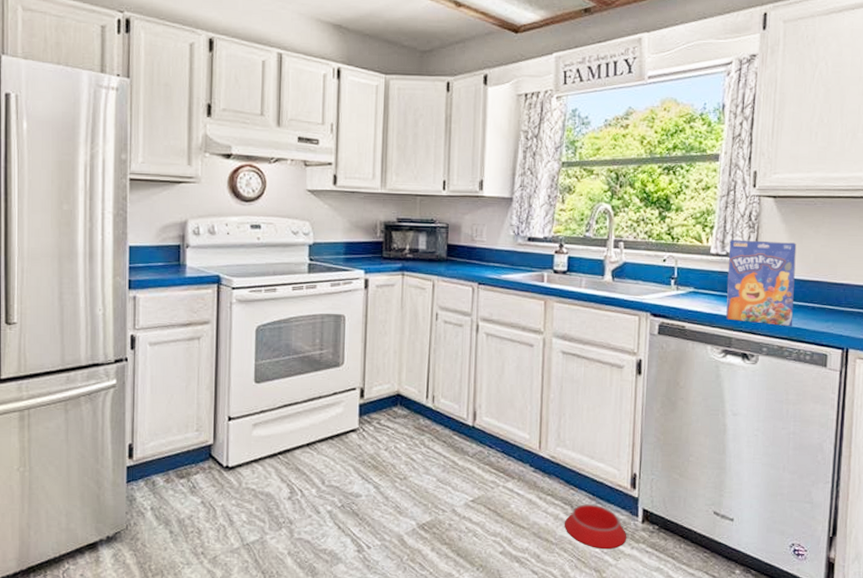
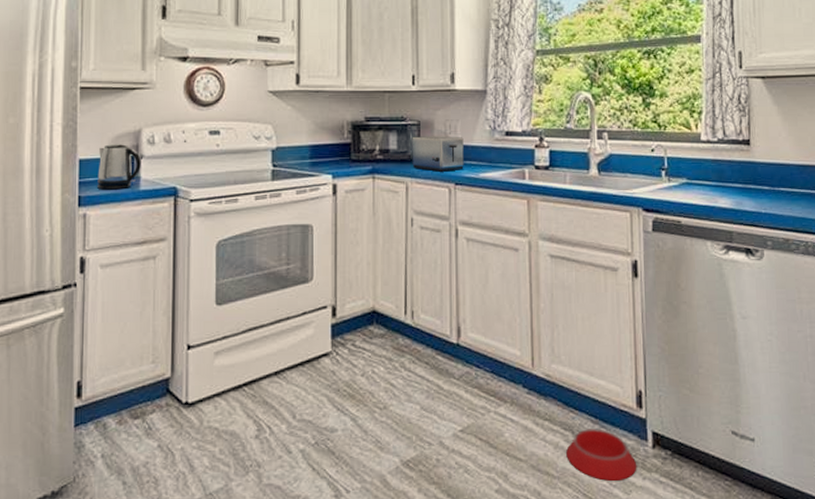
kettle: none [146,232,187,277] -> present [97,143,141,191]
toaster: none [439,237,489,272] -> present [412,135,464,172]
cereal box: present [726,239,797,326] -> none [720,124,797,216]

